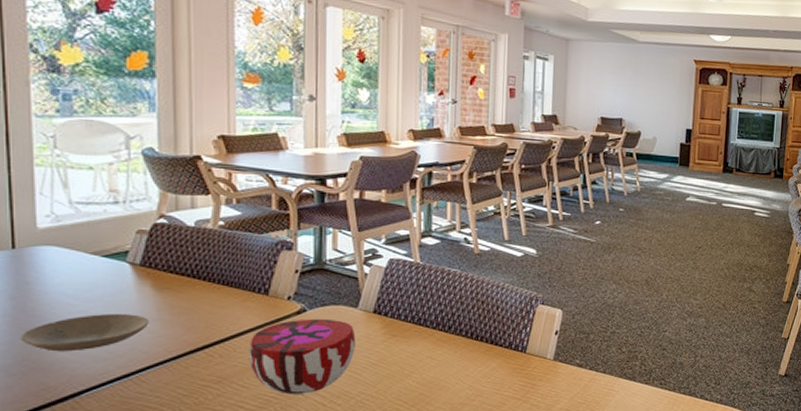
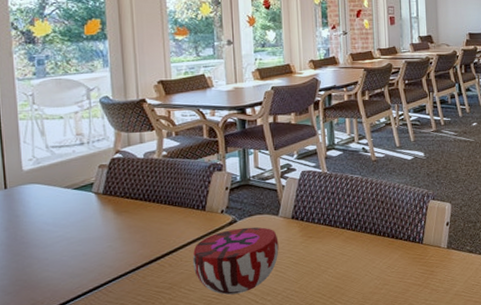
plate: present [21,314,149,352] -> none [14,235,112,272]

